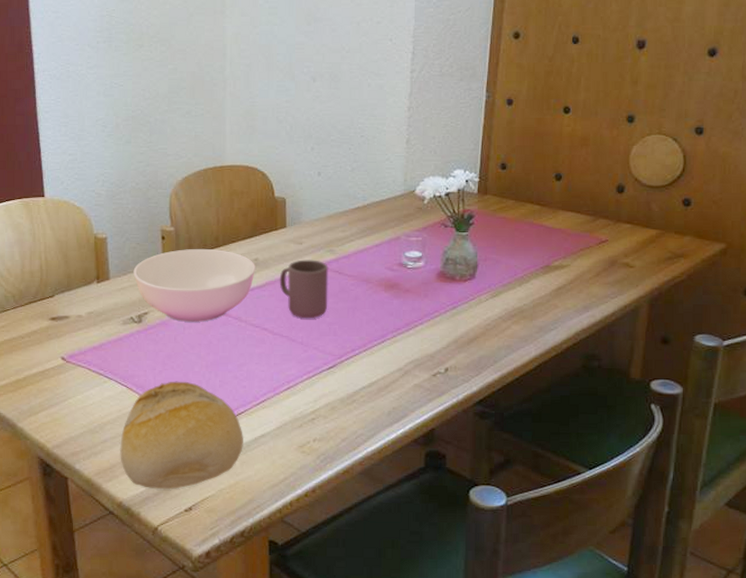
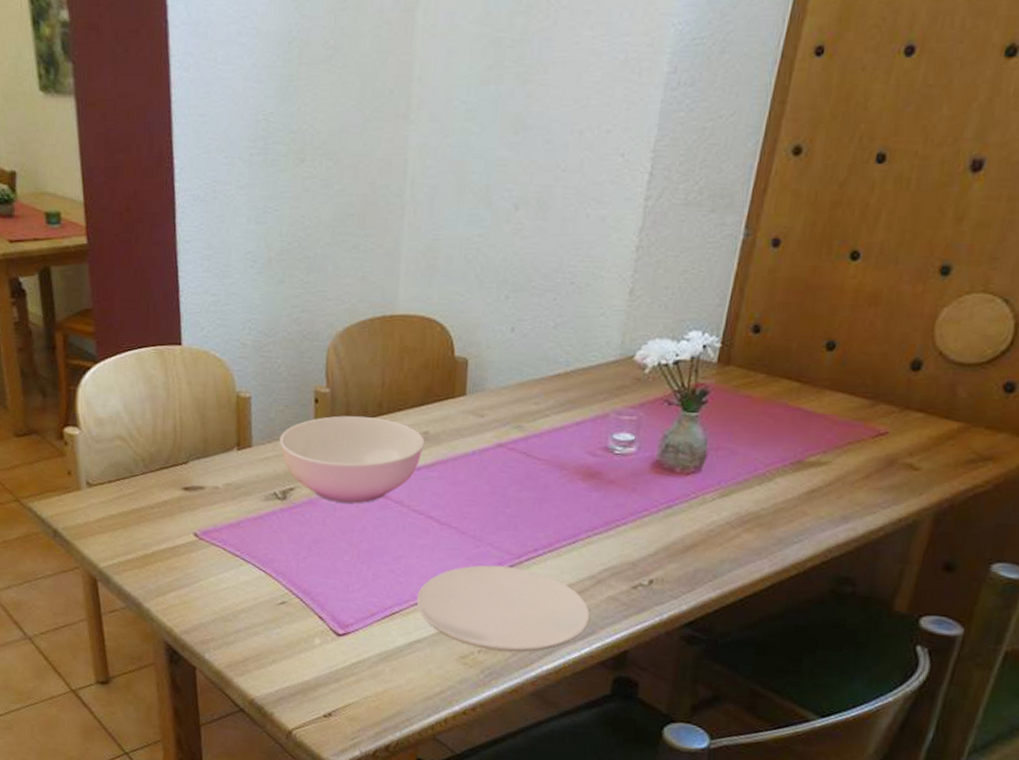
bread roll: present [120,381,243,490] -> none [254,569,396,691]
plate: none [258,366,401,439] -> present [416,565,590,653]
cup: present [279,259,328,319] -> none [452,435,514,509]

